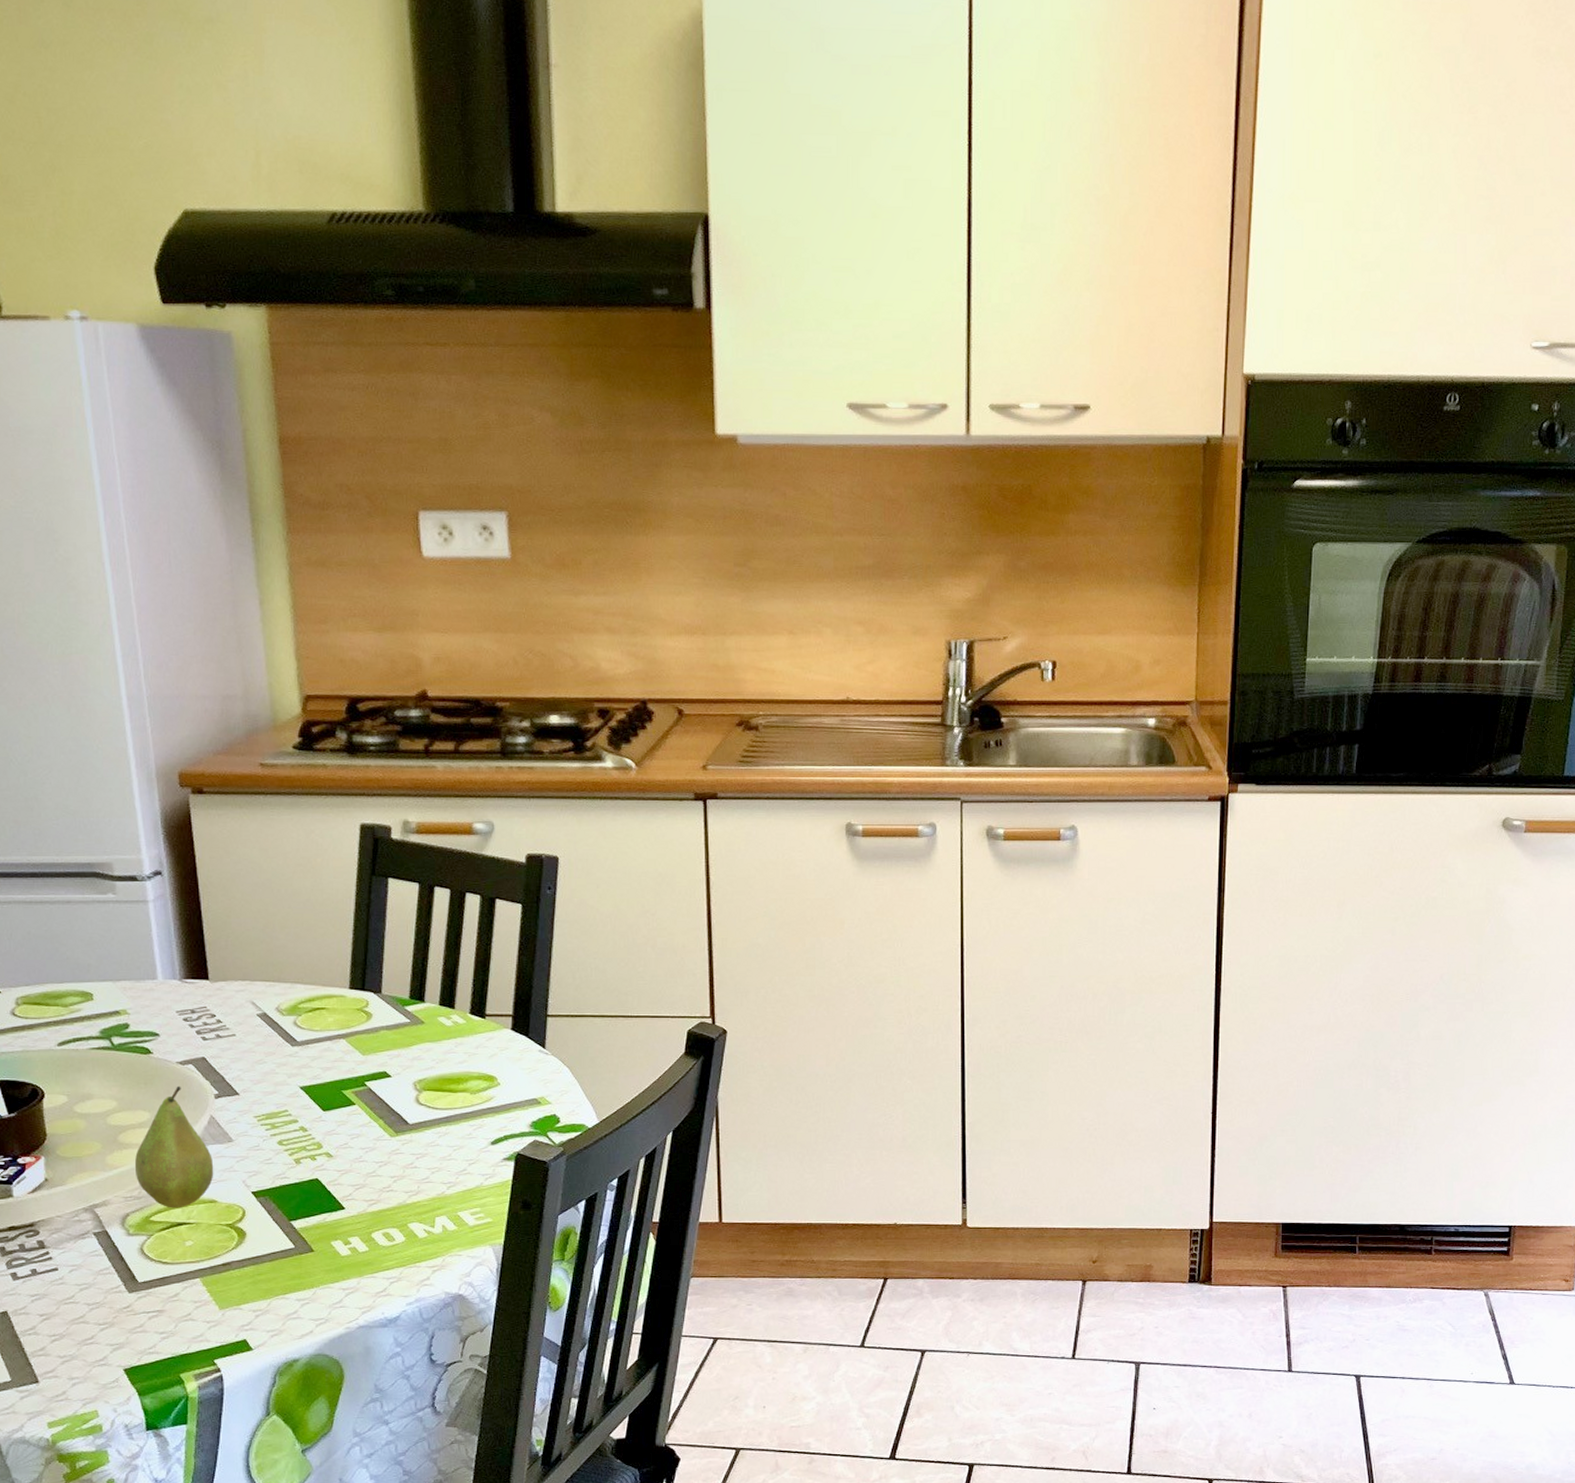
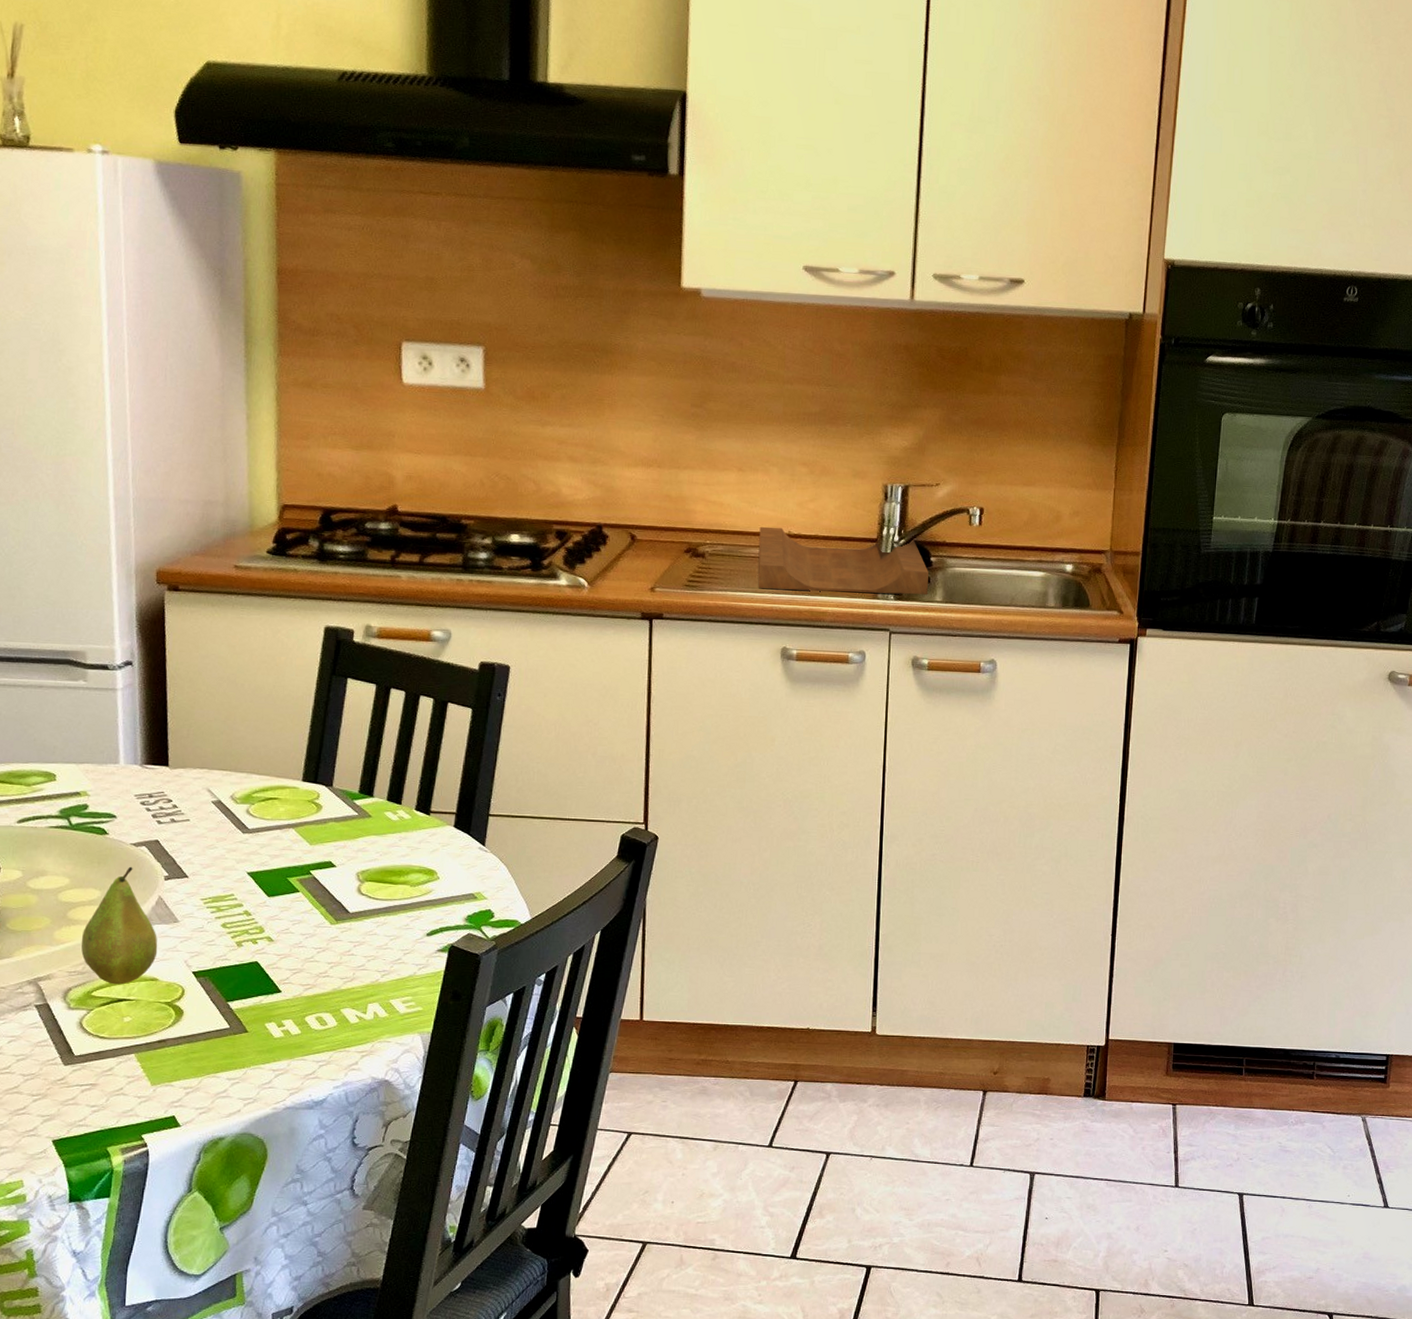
cutting board: none [815,693,1001,761] -> present [758,526,929,595]

